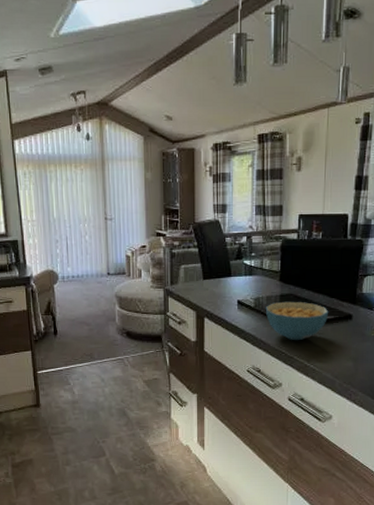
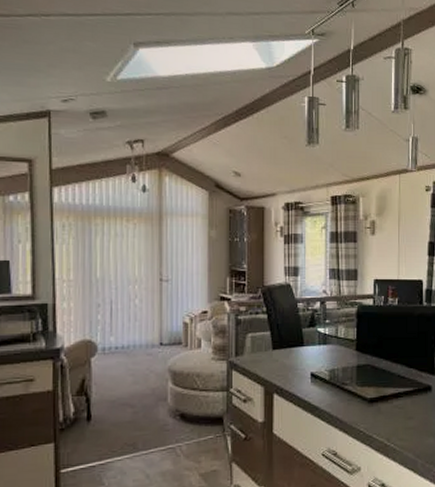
cereal bowl: present [265,301,329,341] -> none [341,372,408,417]

